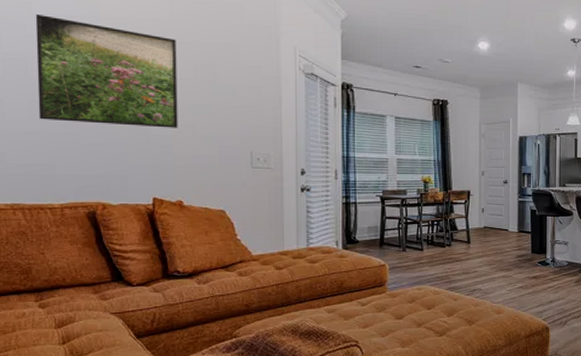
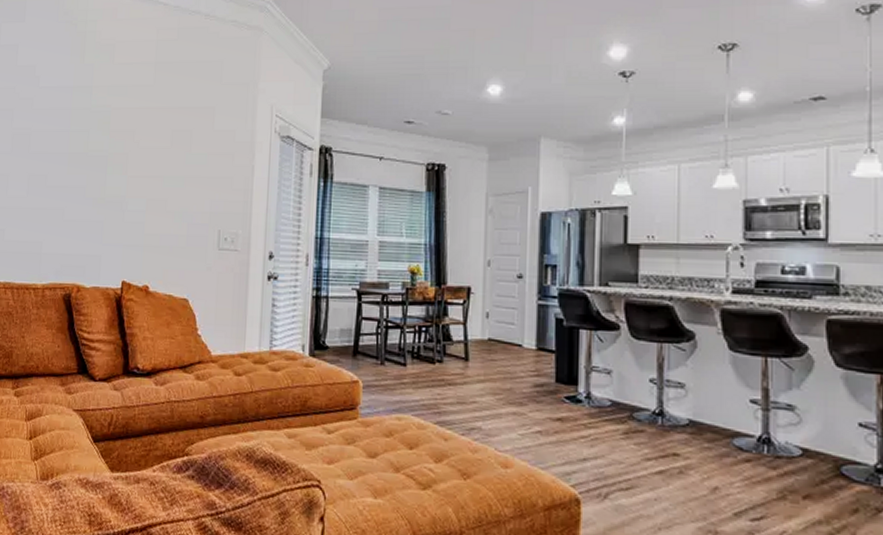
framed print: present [35,13,178,128] -> none [34,86,157,203]

